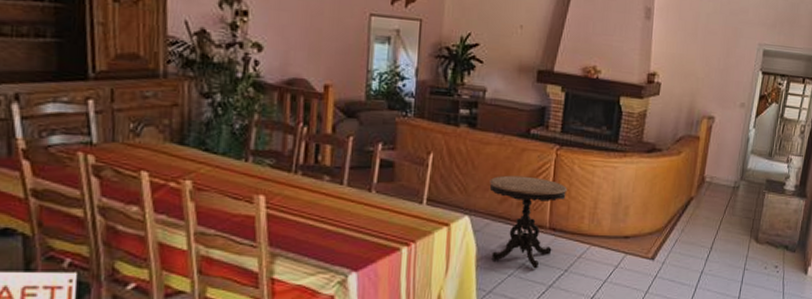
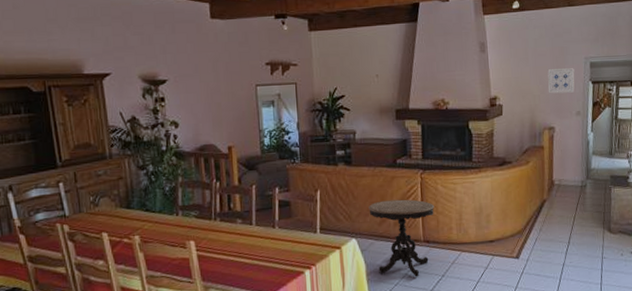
wall art: none [713,51,746,81] -> present [547,68,575,94]

